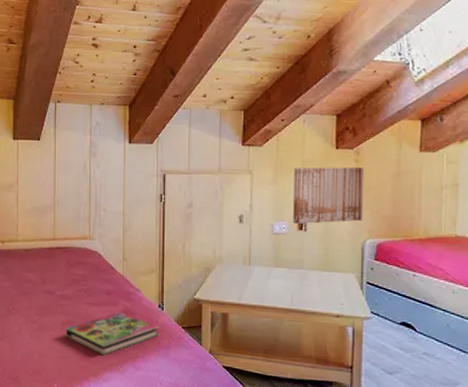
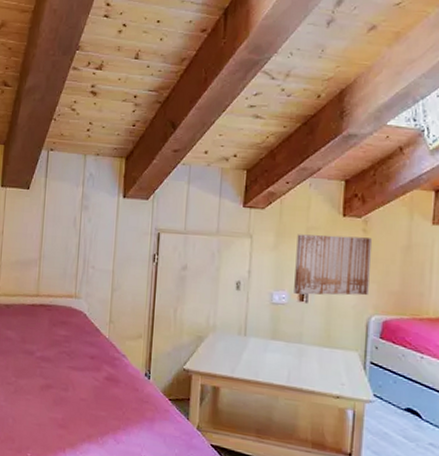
book: present [65,312,160,355] -> none [43,378,145,424]

